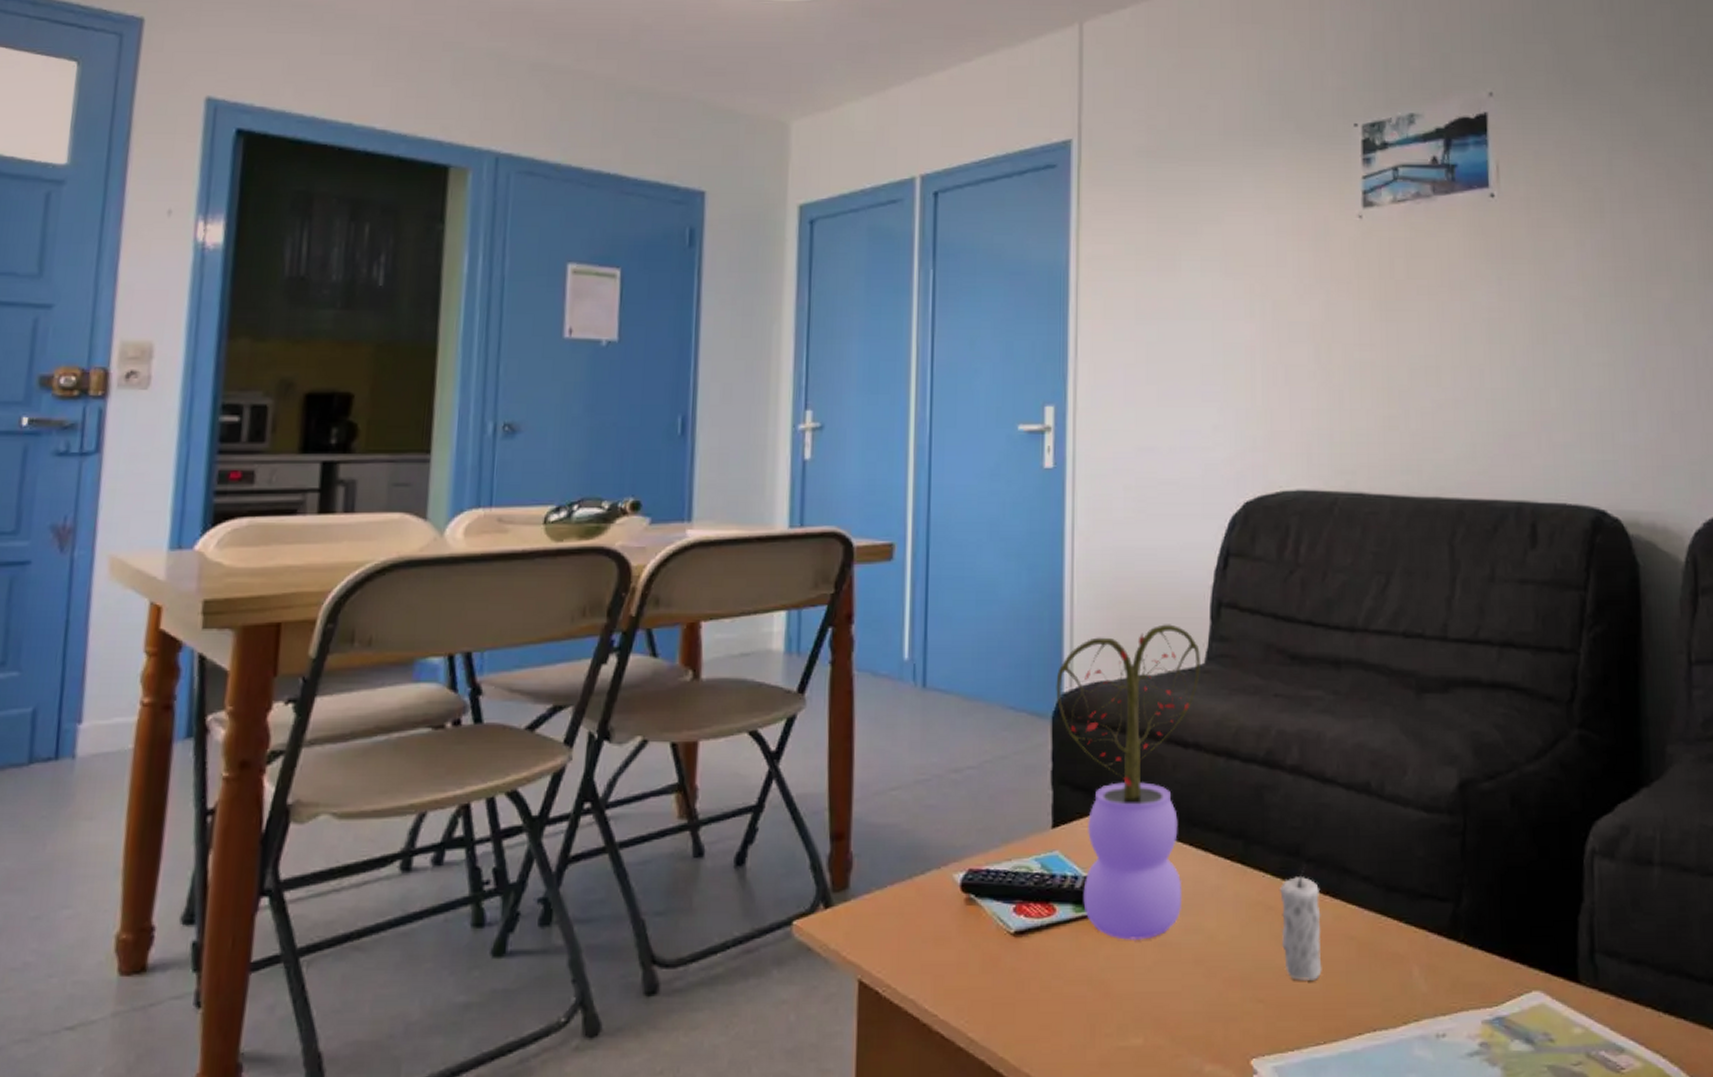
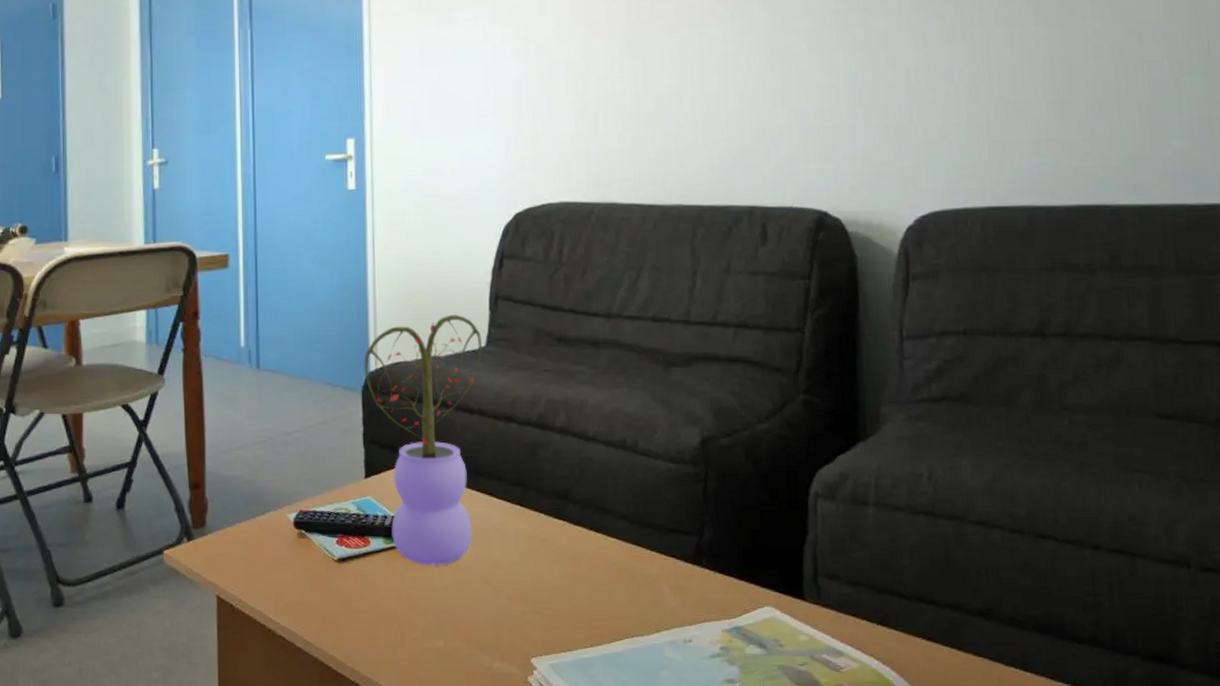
candle: present [1279,868,1322,981] -> none [551,508,588,597]

